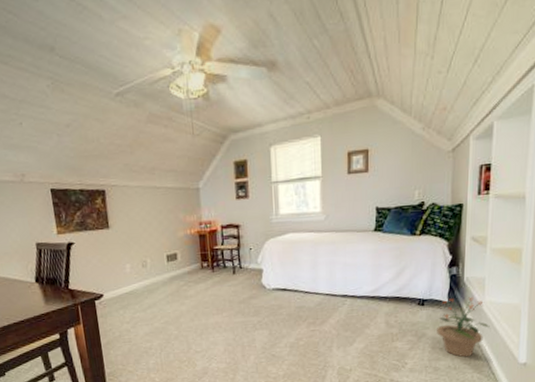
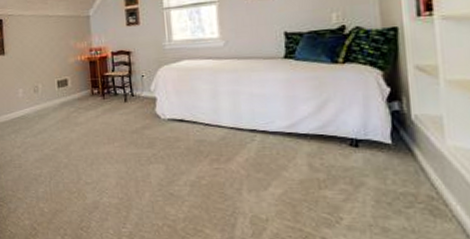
potted plant: present [437,297,490,357] -> none [380,139,459,218]

